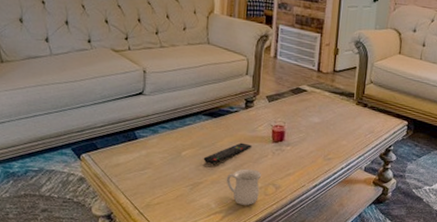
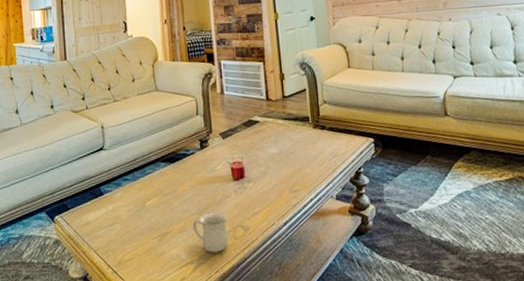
remote control: present [203,142,252,164] -> none [167,185,213,212]

